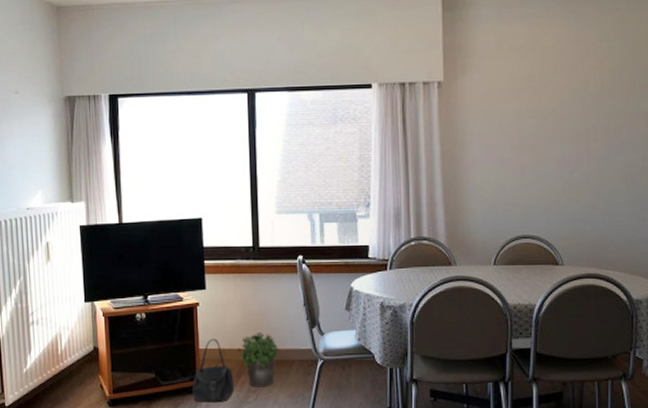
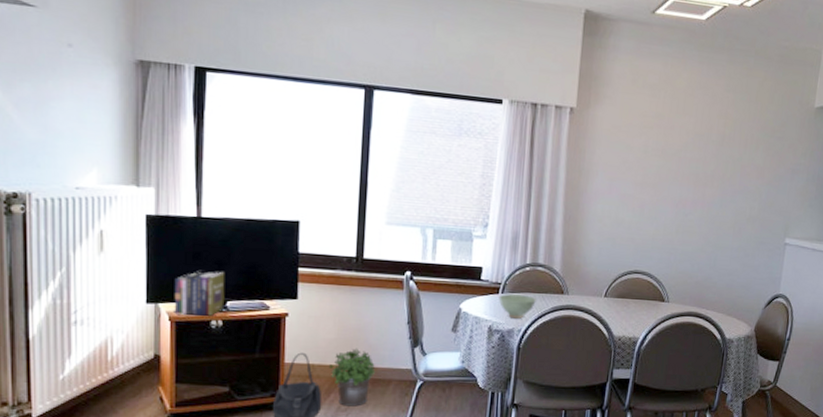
books: none [105,269,146,310] -> present [174,270,225,316]
bowl: none [387,270,424,293] -> present [498,294,536,319]

